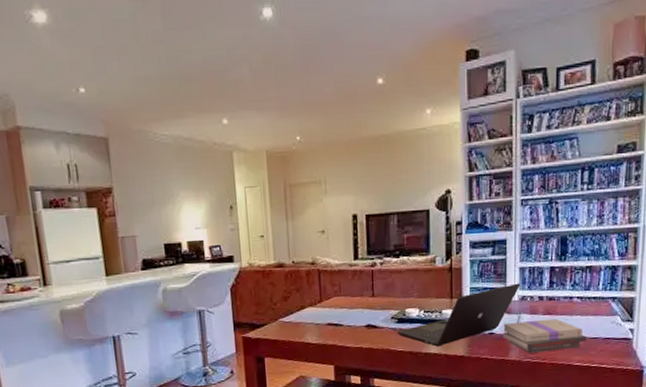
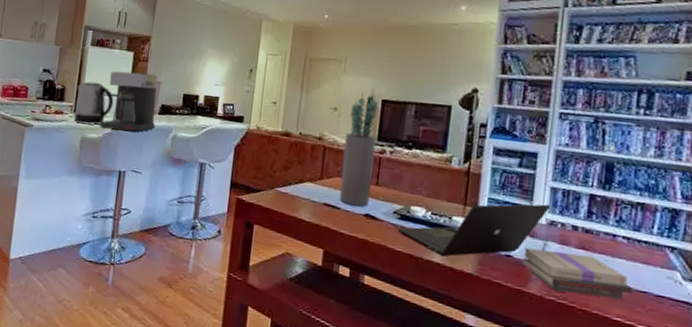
kettle: none [39,248,88,297] -> present [73,81,114,125]
coffee maker: none [74,229,141,298] -> present [100,71,158,133]
vase: none [337,205,368,320] -> present [339,88,378,207]

